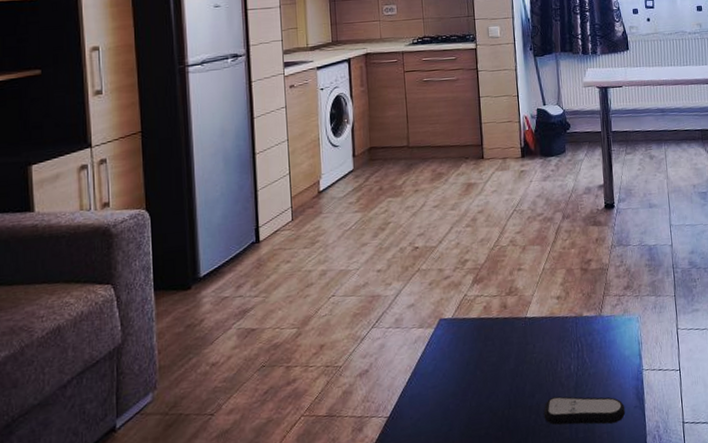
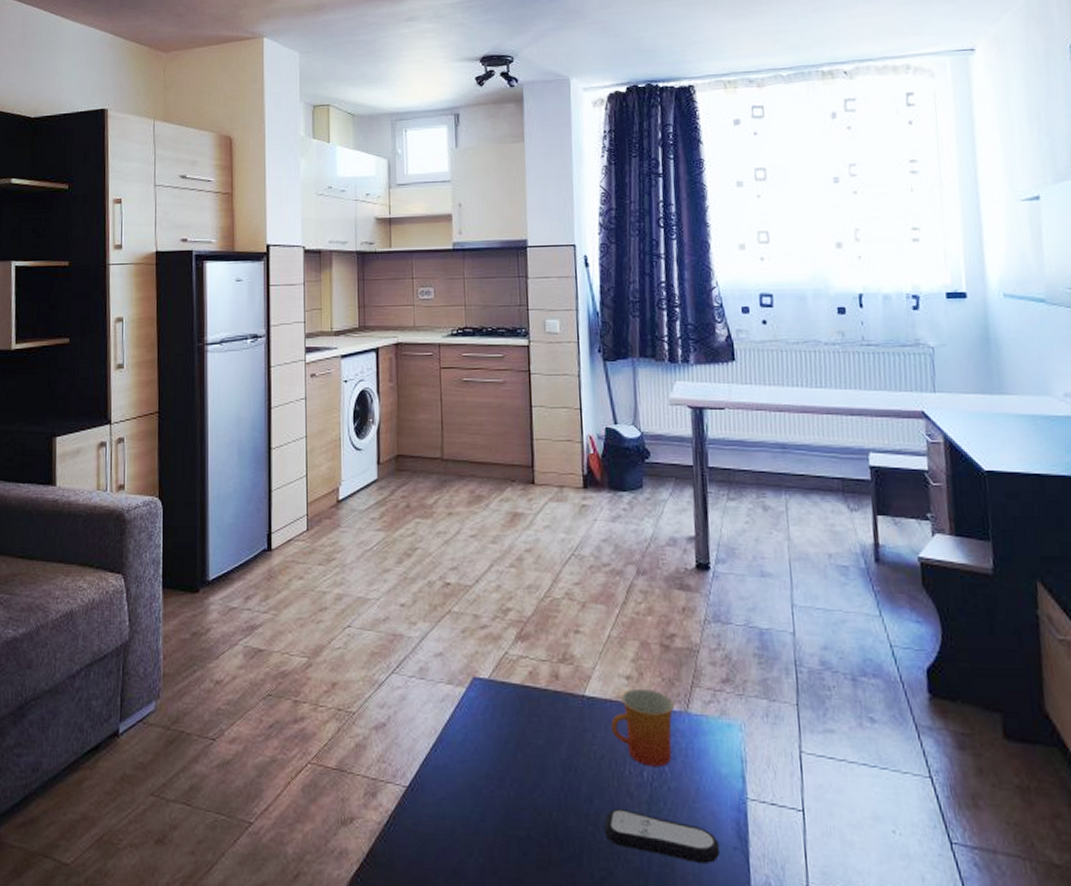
mug: none [546,303,592,361] -> present [611,688,674,767]

